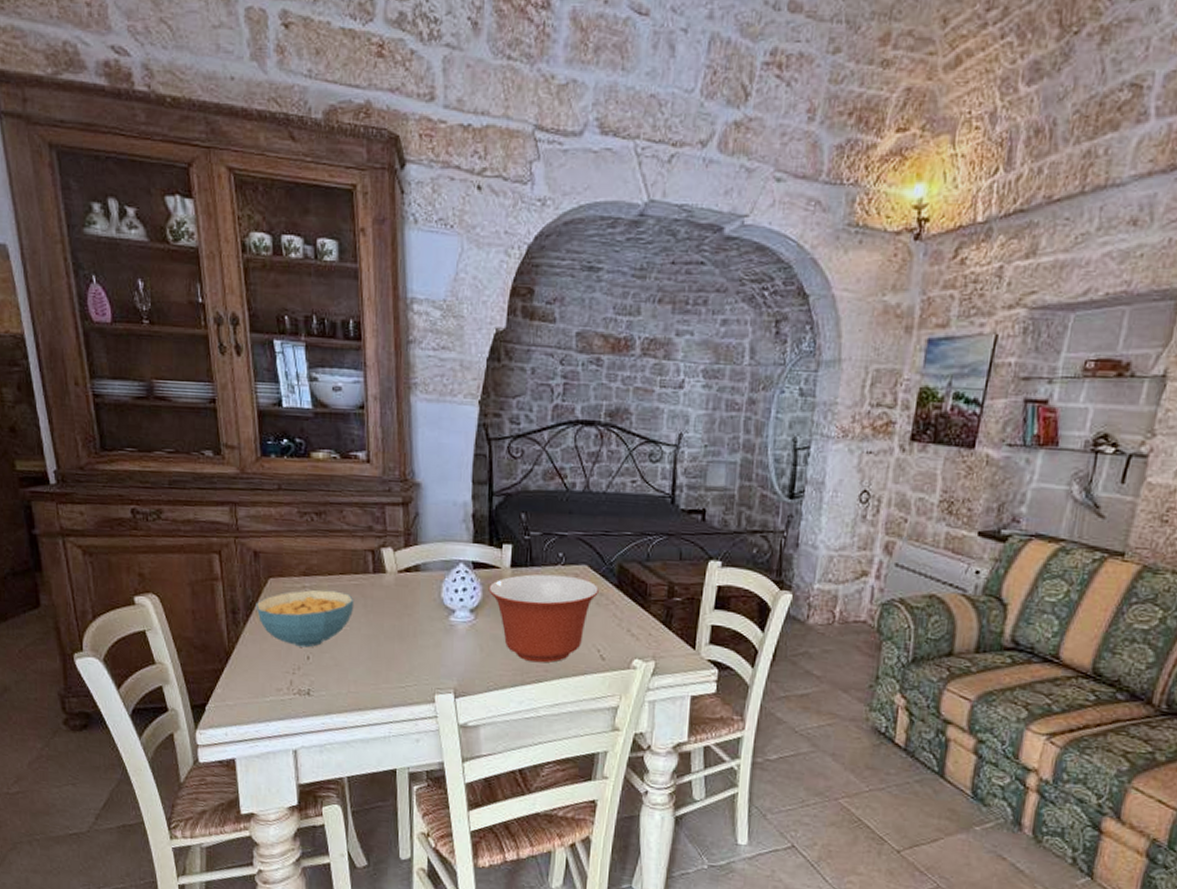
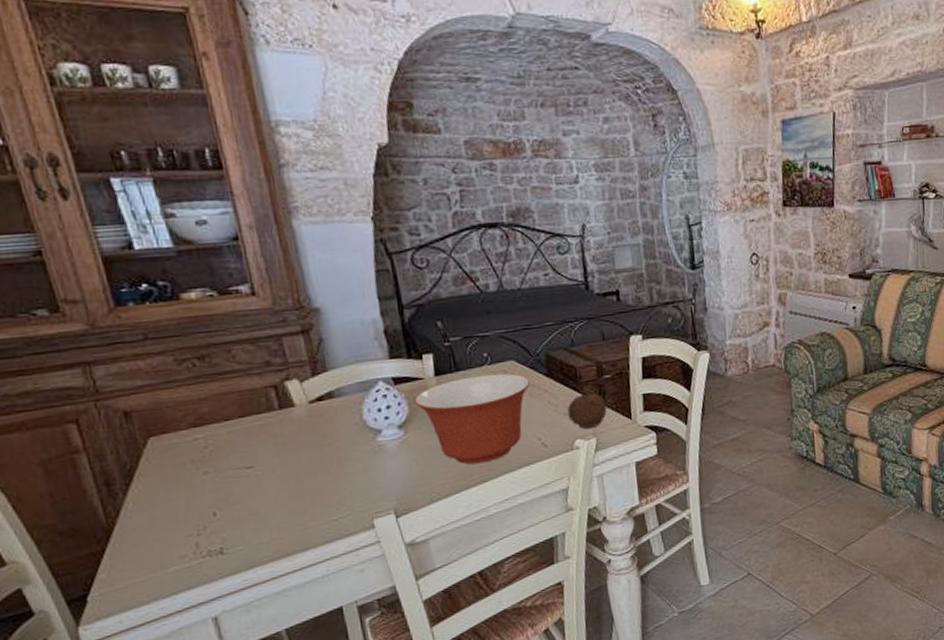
cereal bowl: present [256,590,355,648] -> none [136,436,263,505]
fruit: none [630,608,672,651] -> present [567,390,607,430]

